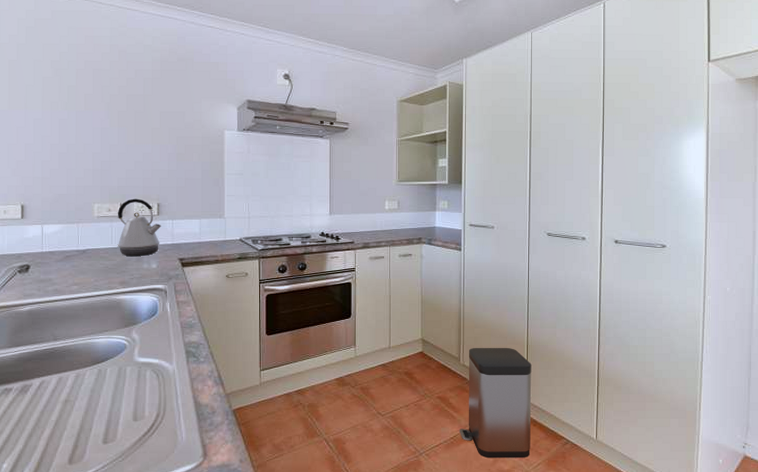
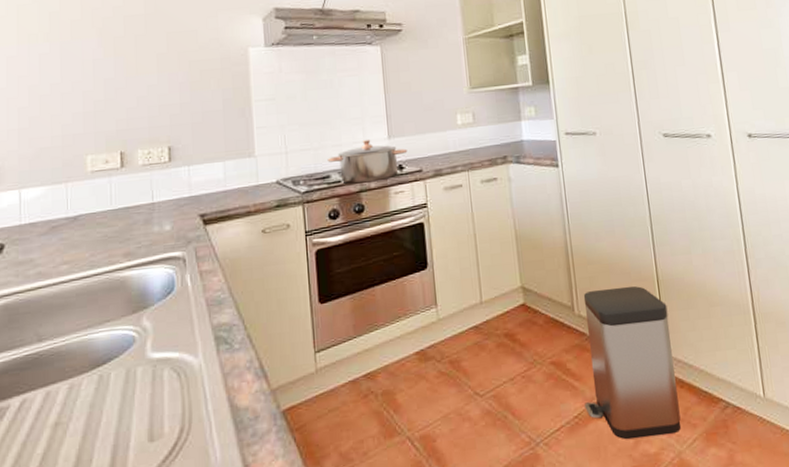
kettle: present [117,198,161,257] -> none [117,143,174,219]
cooking pot: none [280,213,344,247] -> present [327,139,408,184]

